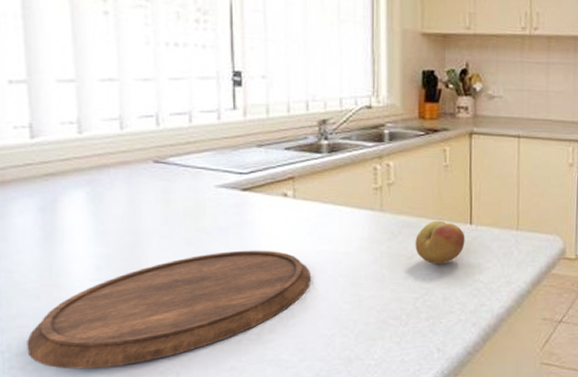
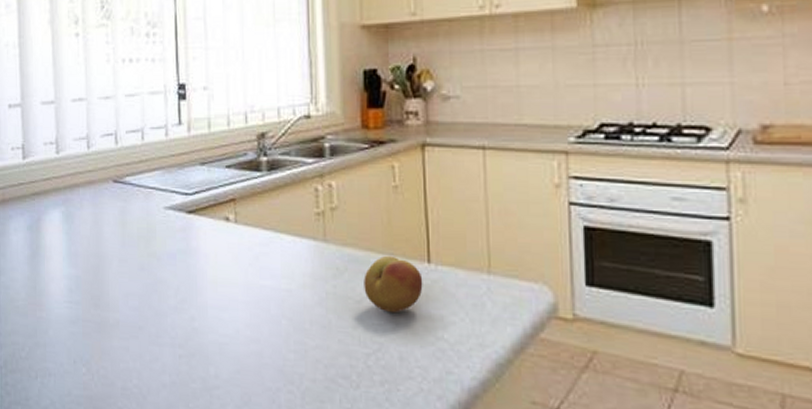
cutting board: present [27,250,310,369] -> none [18,279,254,396]

